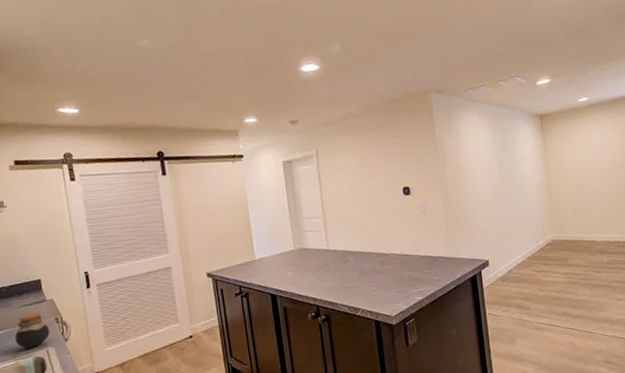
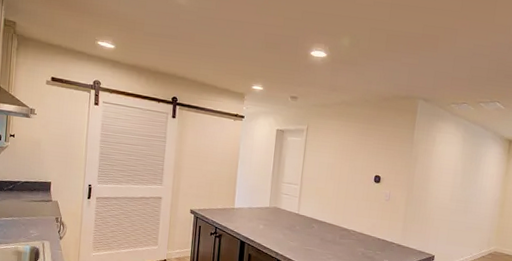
jar: present [14,313,50,348] -> none [19,209,49,238]

